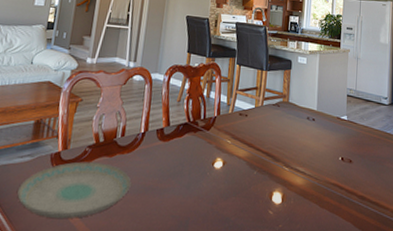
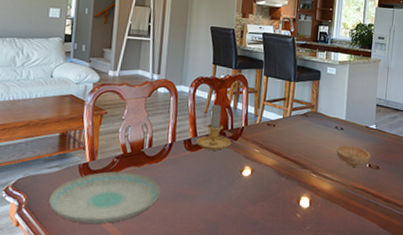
candle: none [168,92,203,141] -> present [195,104,231,151]
bowl: none [307,137,343,160] -> present [335,146,371,167]

